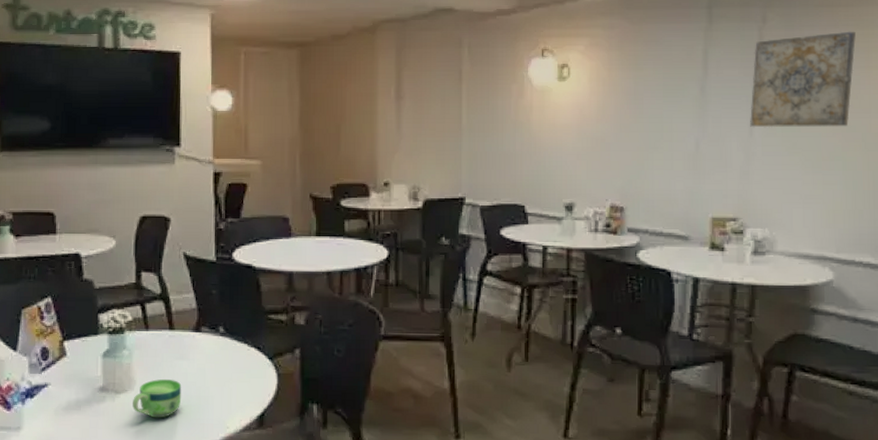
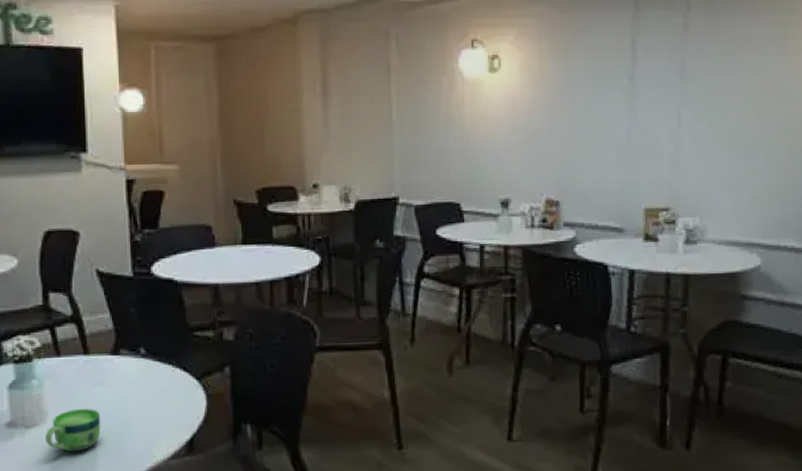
wall art: present [750,31,856,128] -> none [678,18,775,117]

